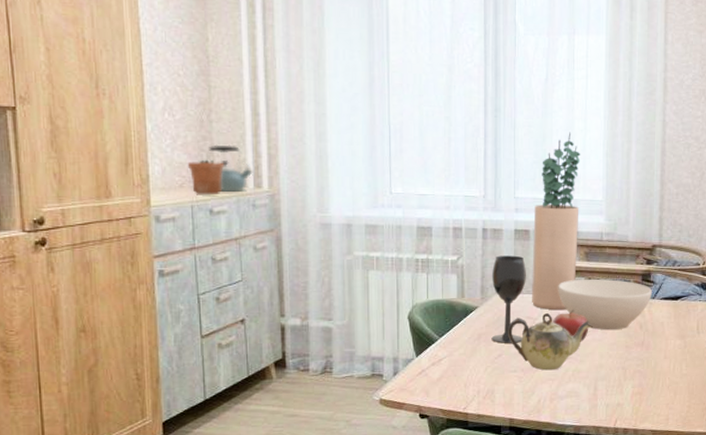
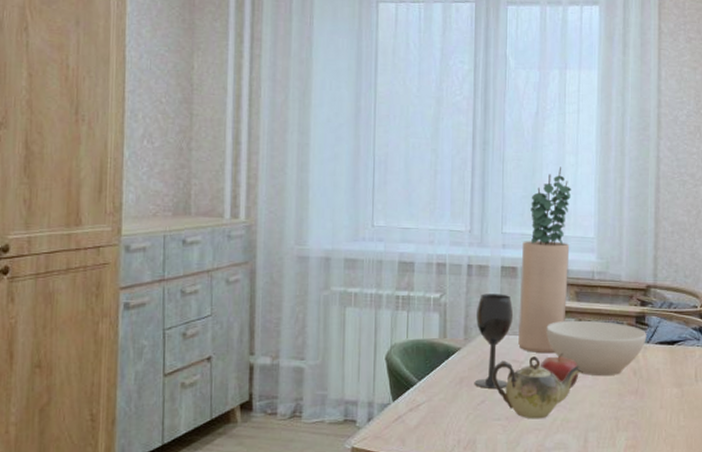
planter: present [187,159,225,194] -> none [162,188,202,224]
kettle: present [206,144,255,193] -> none [183,173,232,223]

